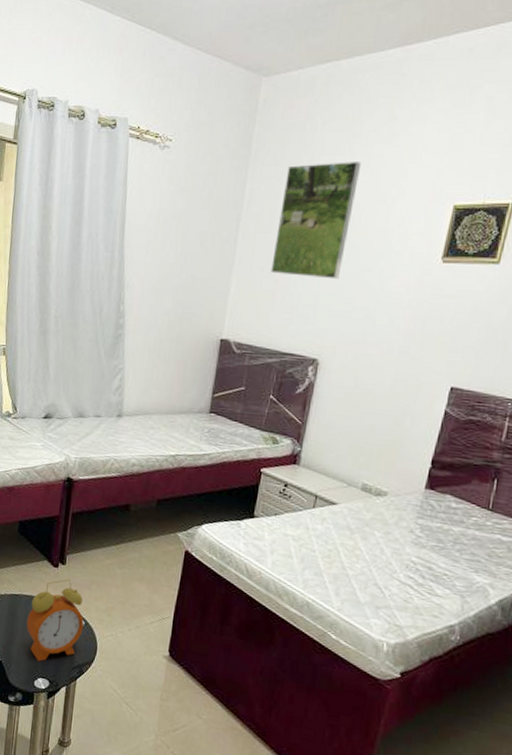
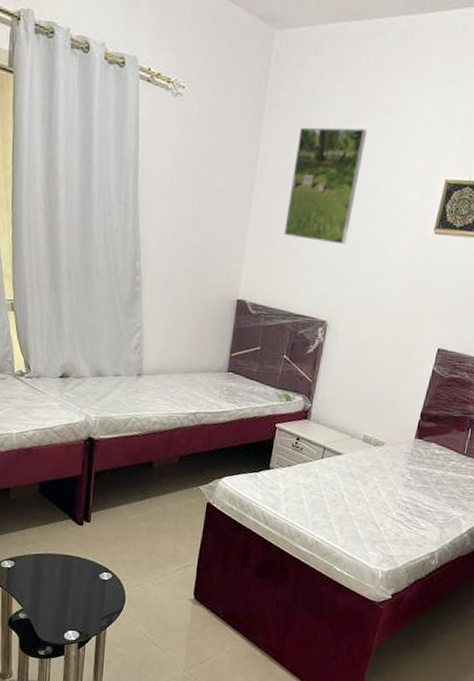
alarm clock: present [26,578,84,662] -> none [53,535,111,615]

